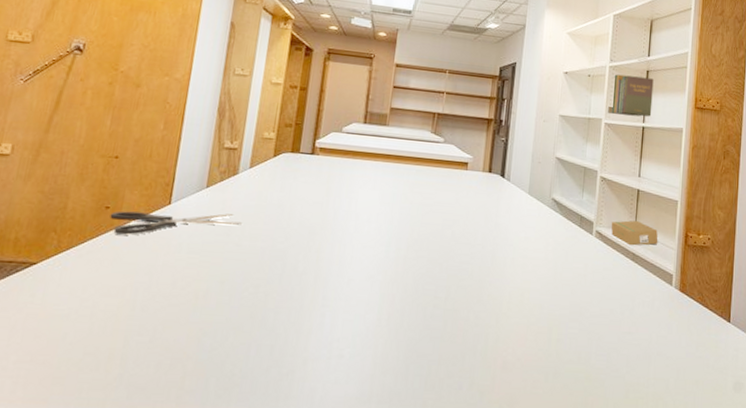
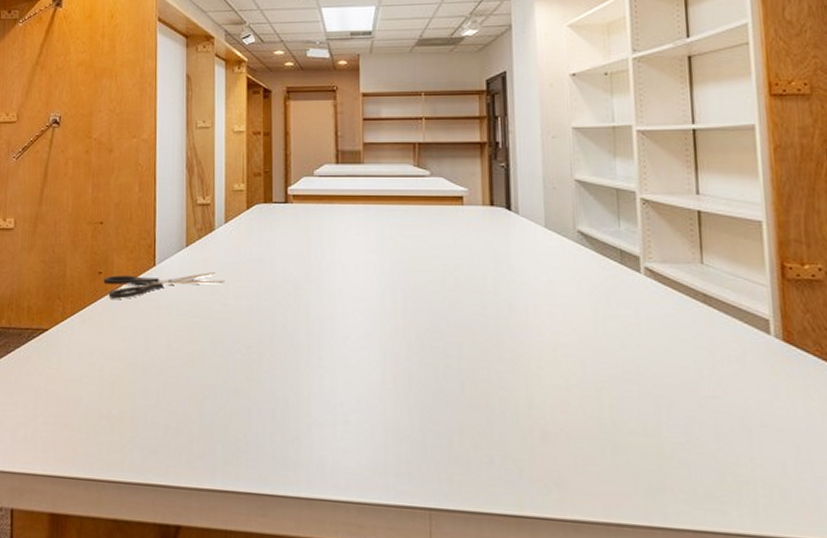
books: present [608,74,654,117] -> none [639,65,704,117]
box: present [611,220,658,246] -> none [665,250,740,284]

